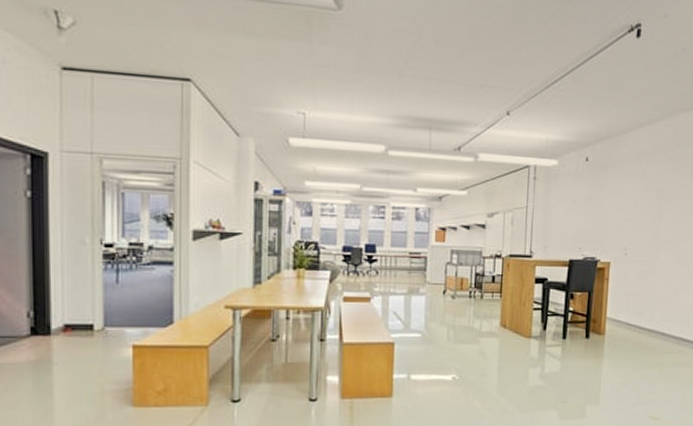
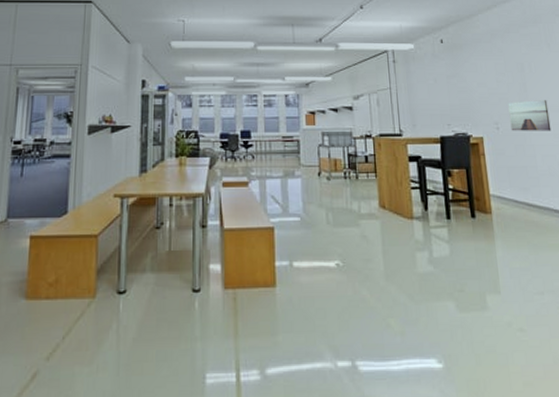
wall art: none [638,227,678,259] -> present [508,100,552,131]

